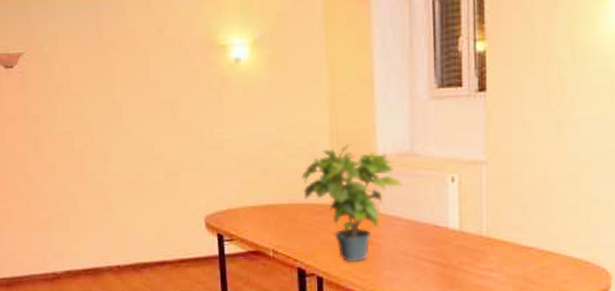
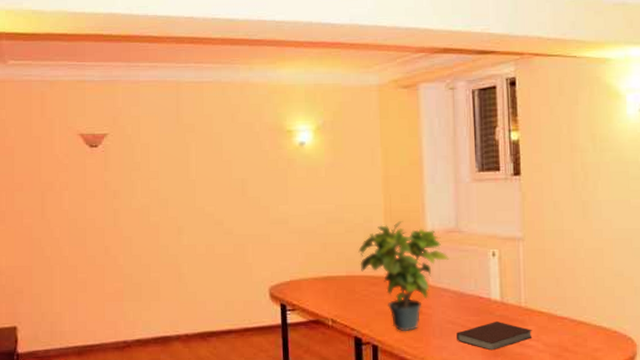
notebook: none [409,252,494,283] -> present [457,322,533,351]

